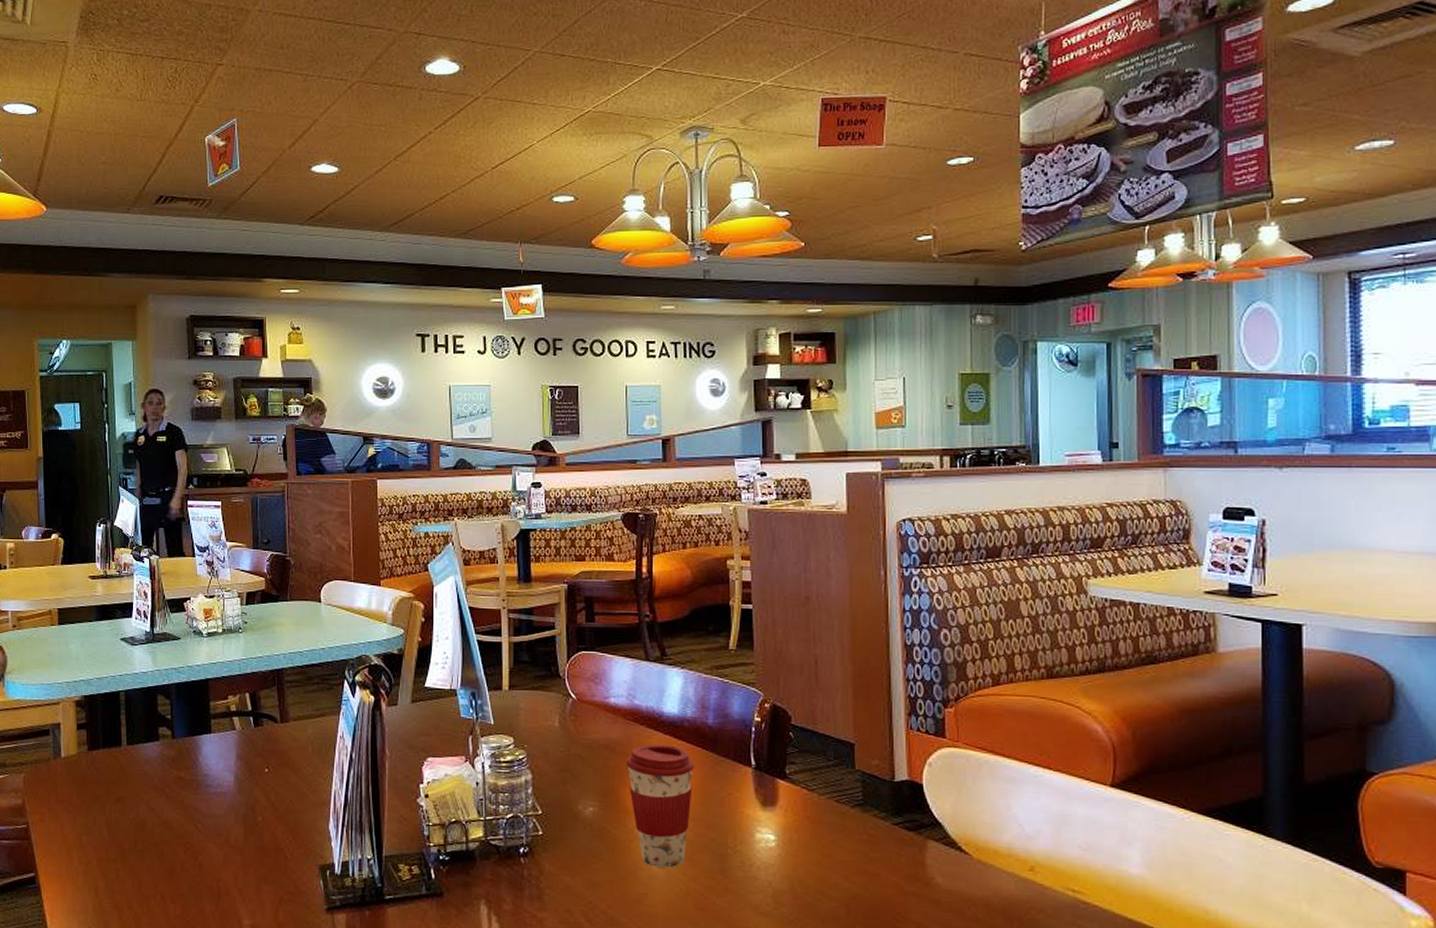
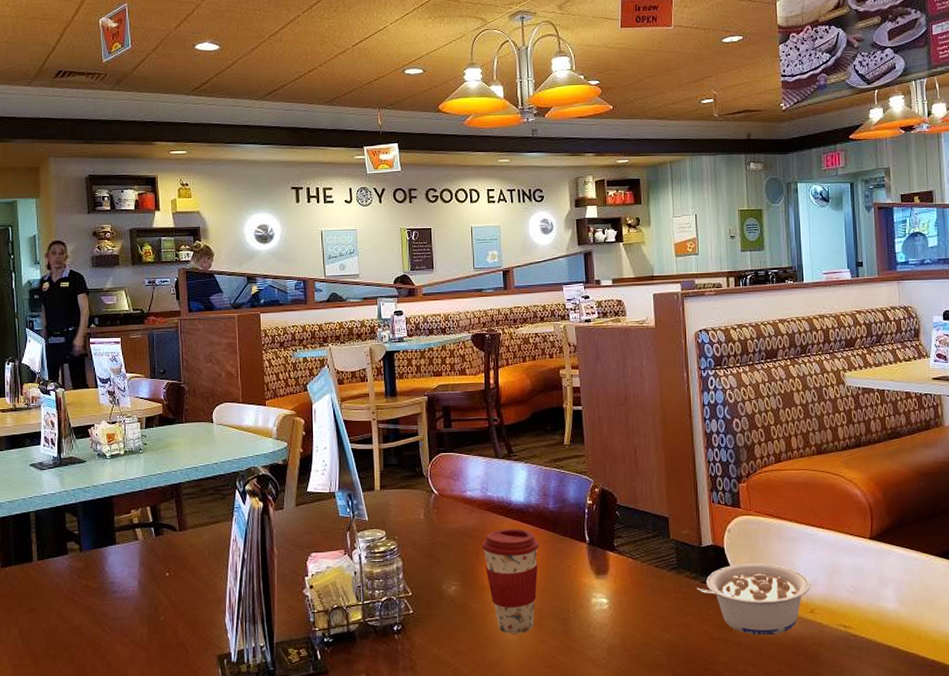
legume: none [887,805,1031,894] -> present [697,563,810,636]

